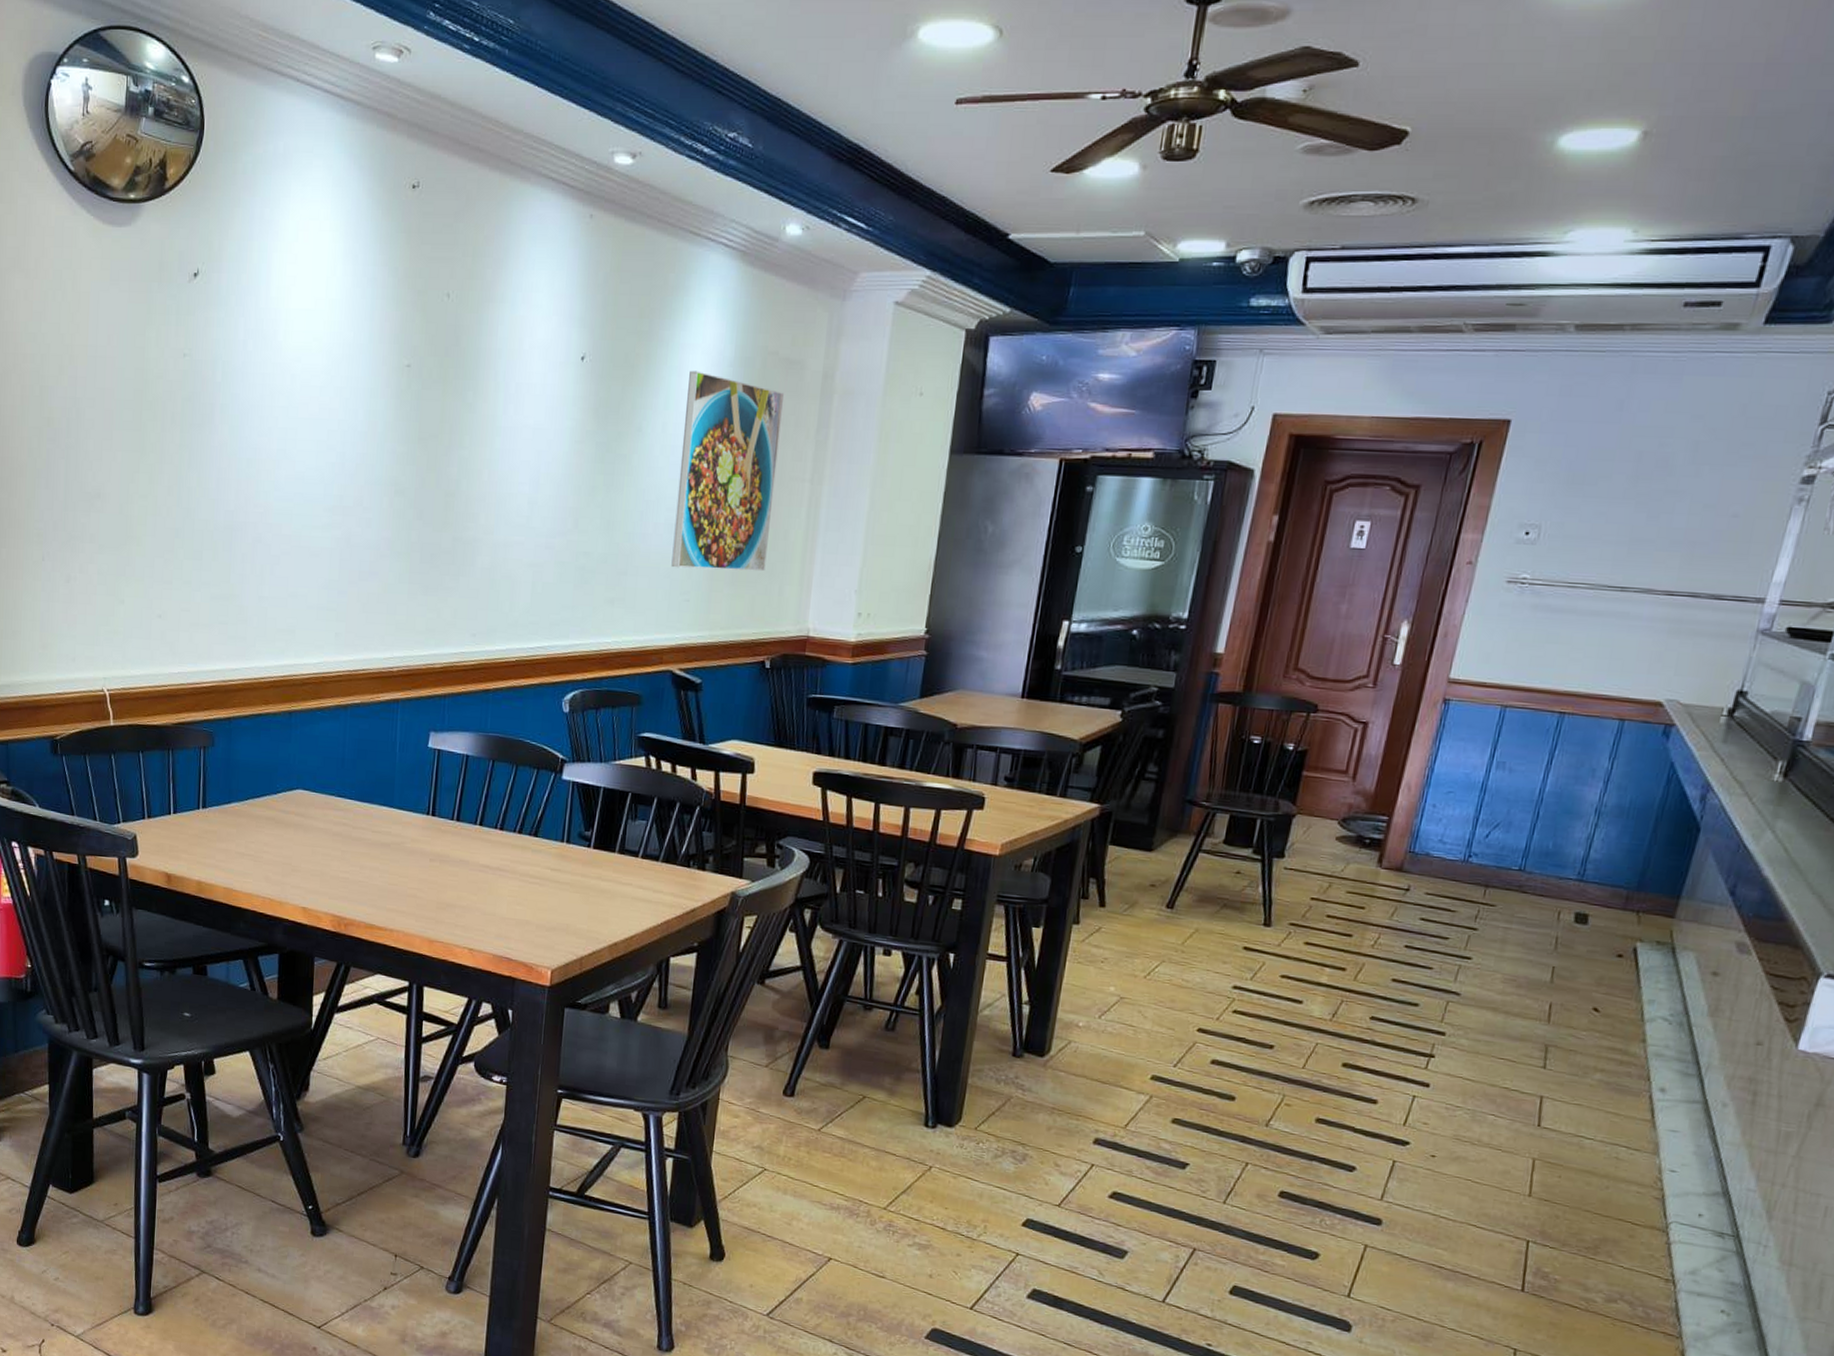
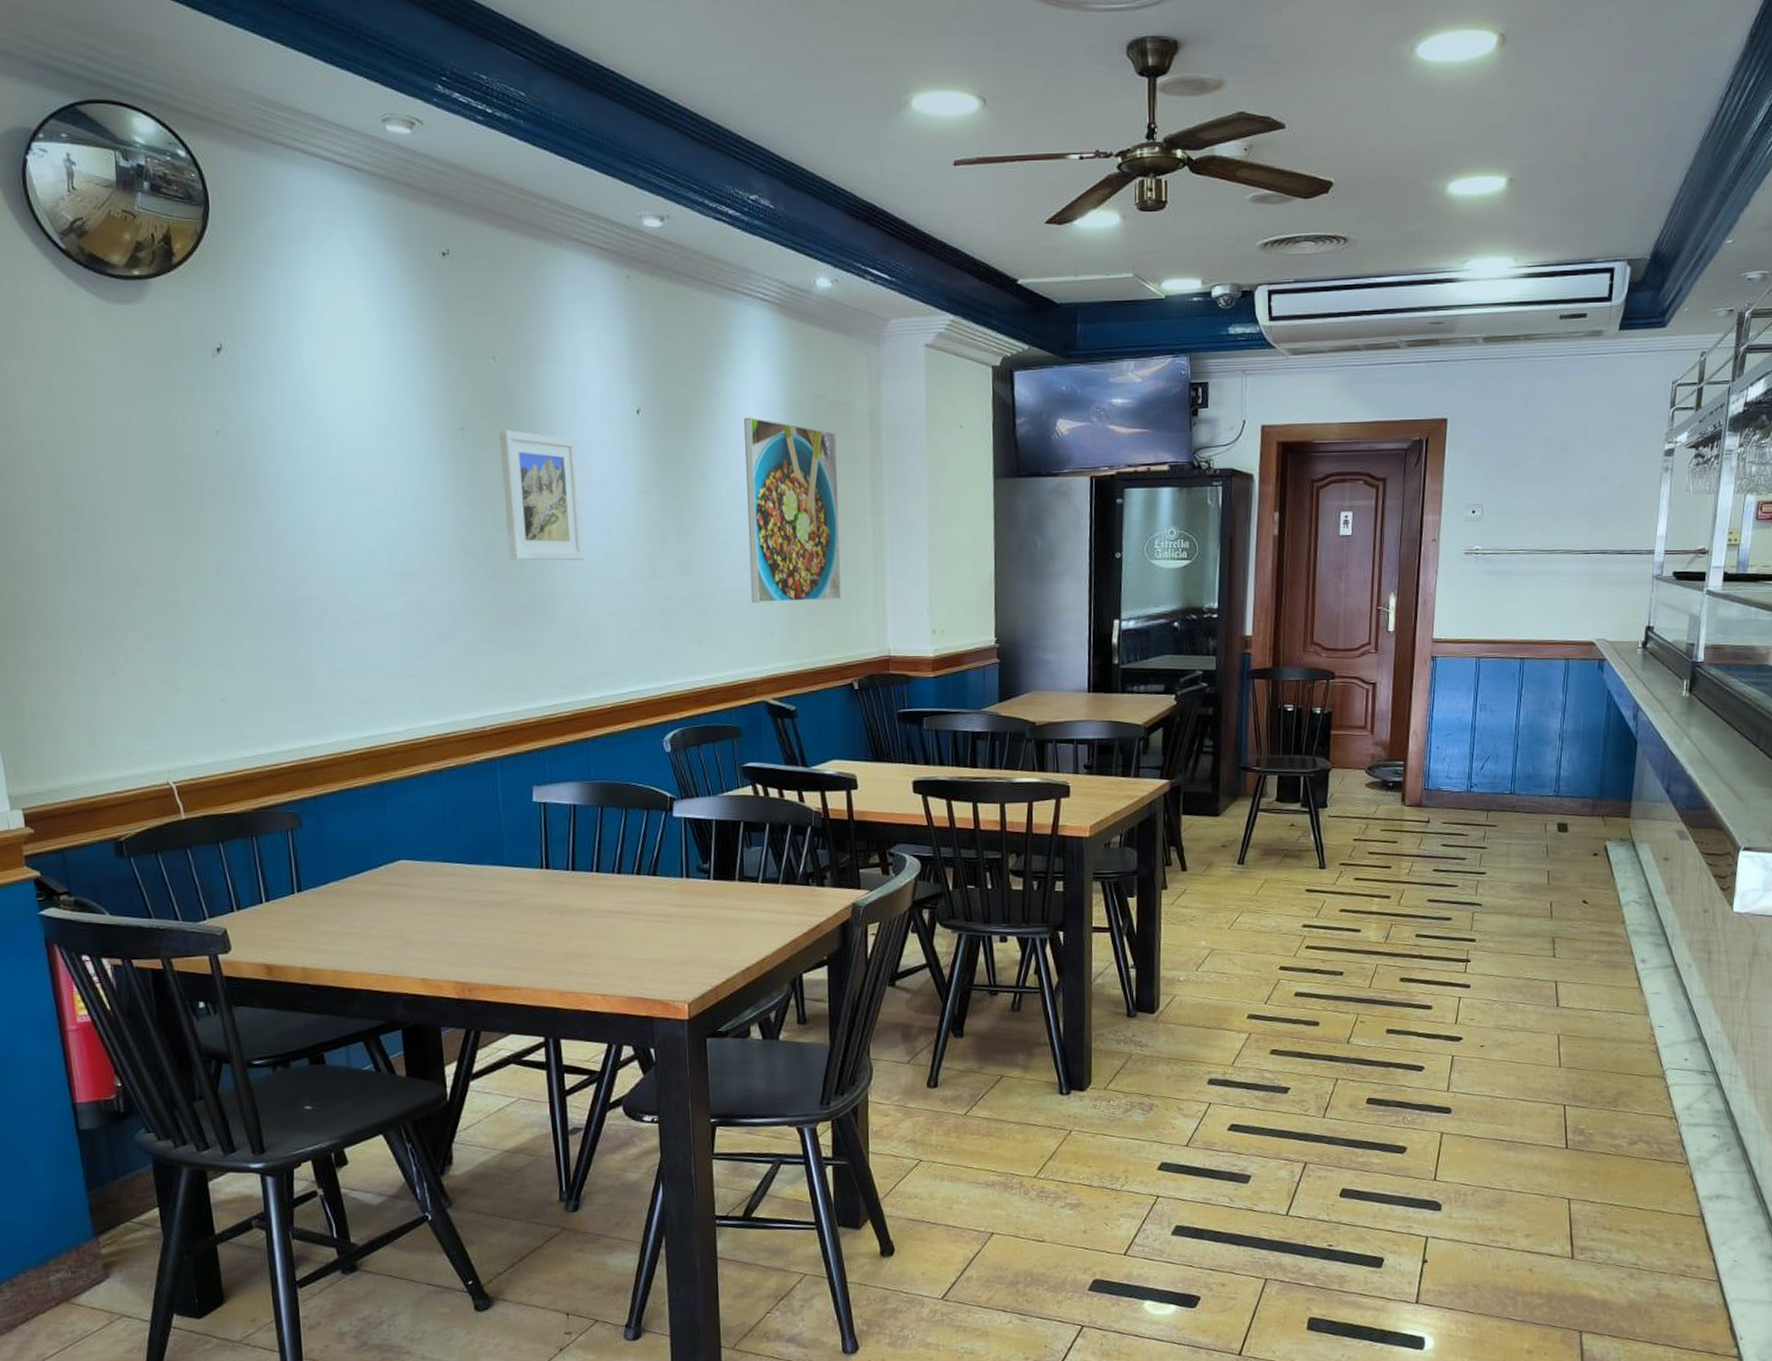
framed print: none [437,370,518,509] -> present [500,430,585,561]

